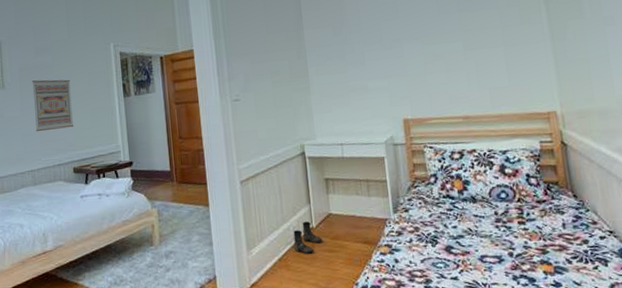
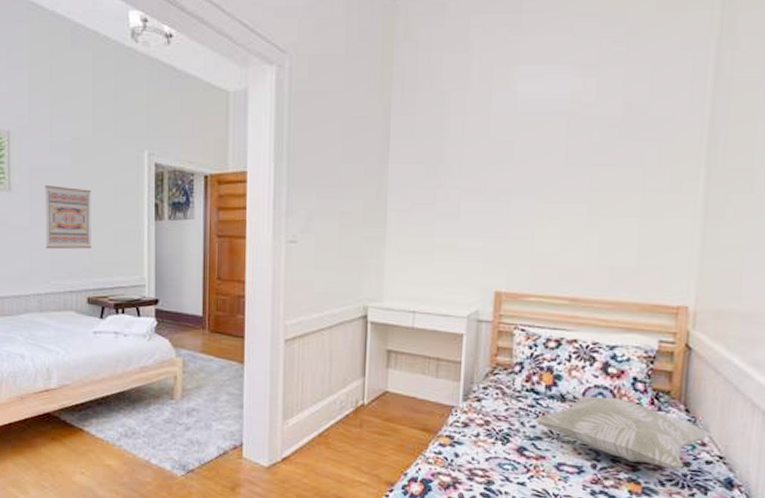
boots: present [293,221,322,254] -> none [337,395,373,433]
decorative pillow: none [455,193,599,248] -> present [535,395,712,469]

